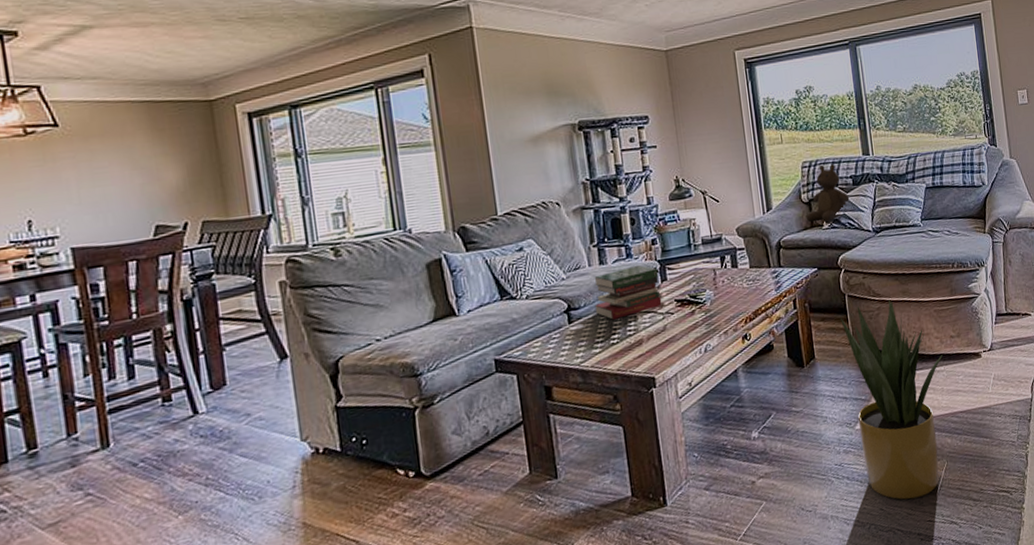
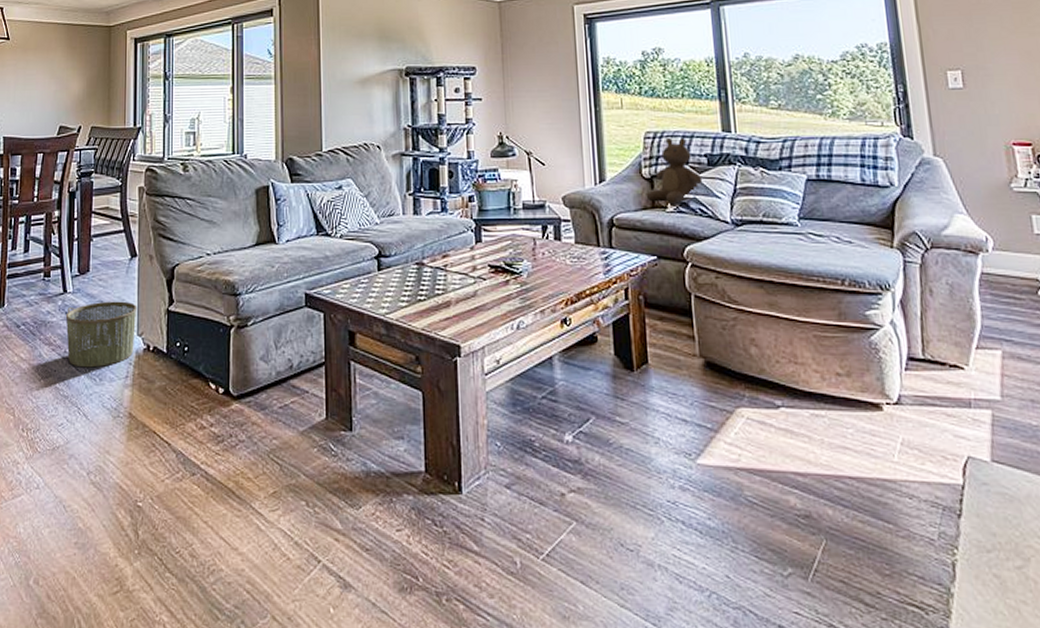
basket: none [201,408,300,492] -> present [65,301,137,368]
books: present [594,265,662,320] -> none [405,222,475,274]
planter: present [841,299,943,500] -> none [684,309,824,577]

